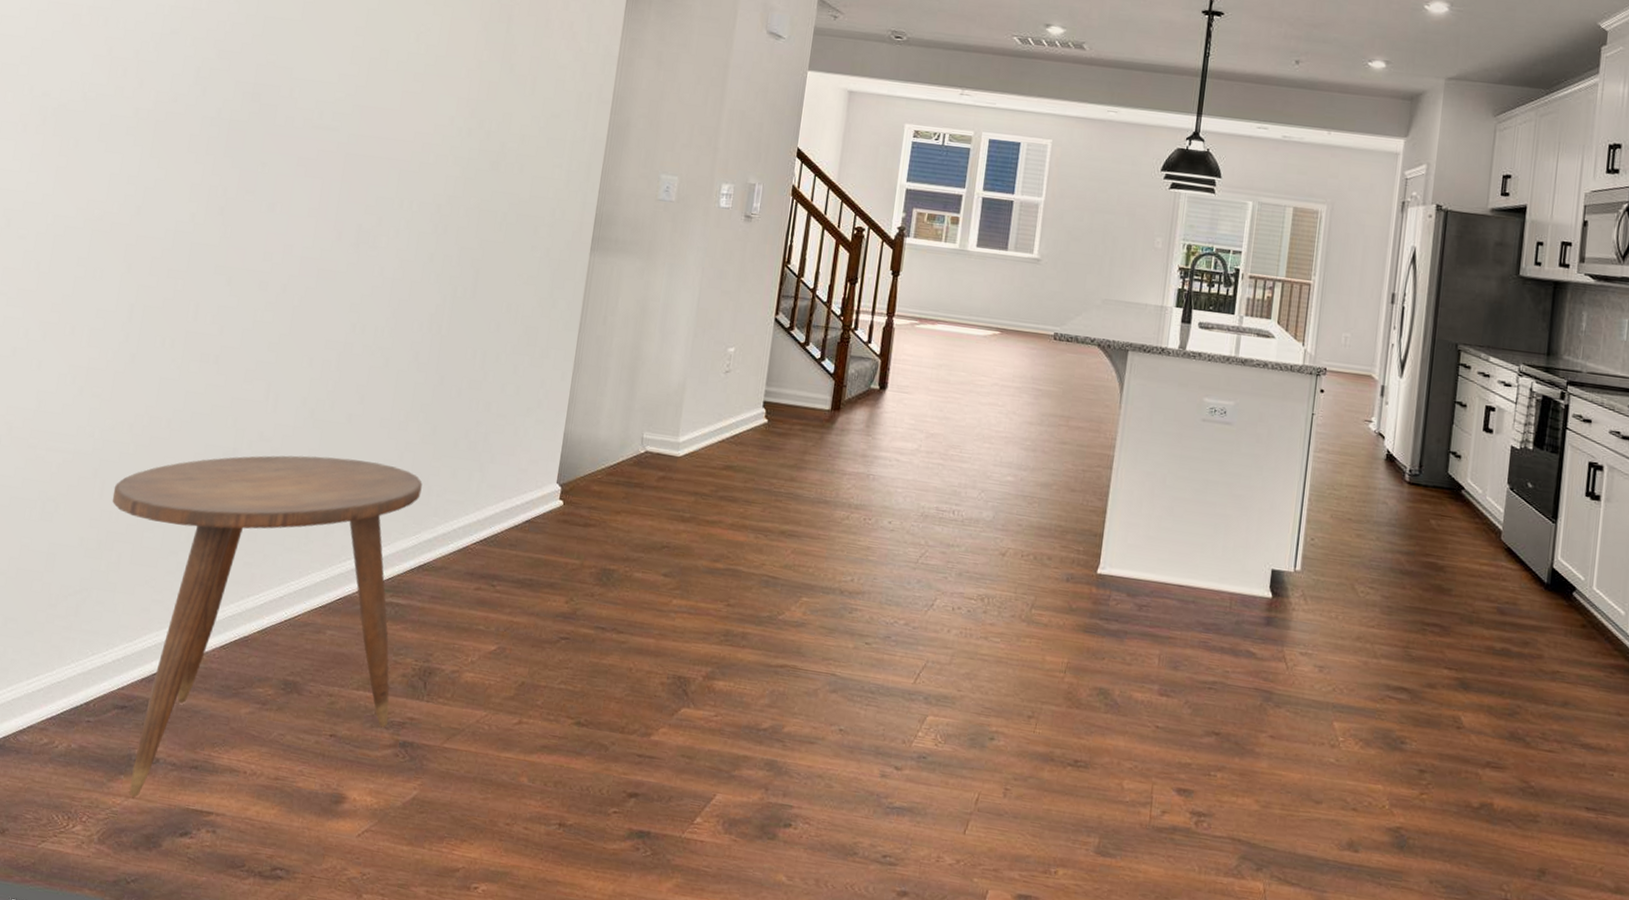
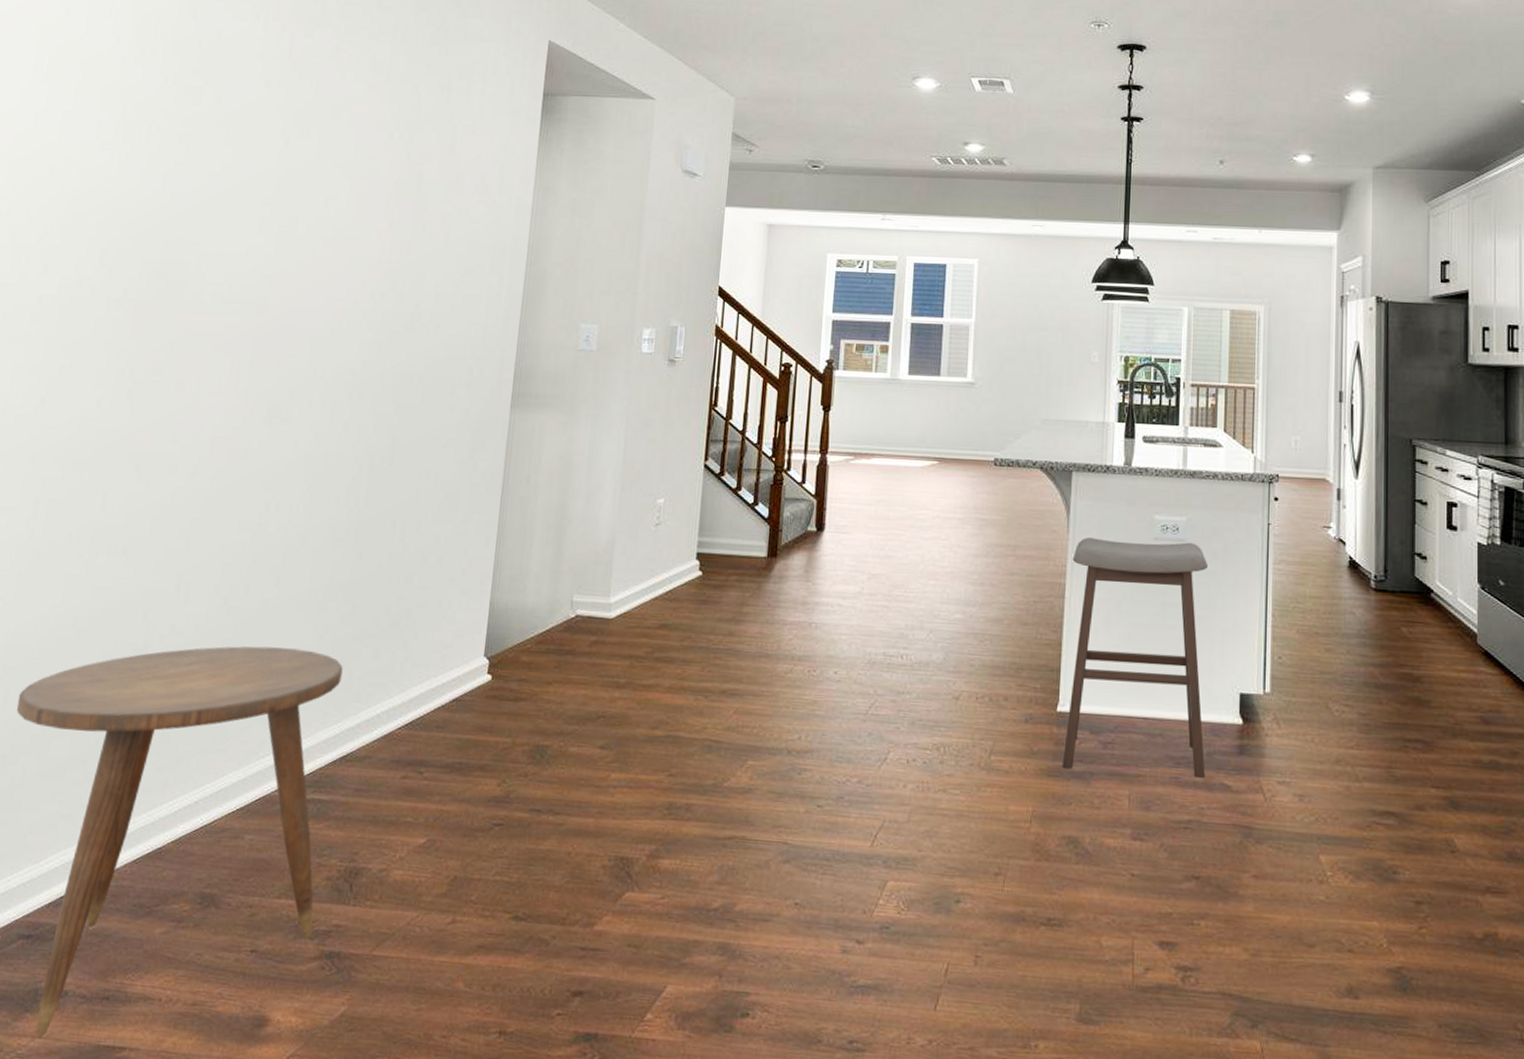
bar stool: none [1098,414,1251,644] -> present [1062,538,1208,778]

